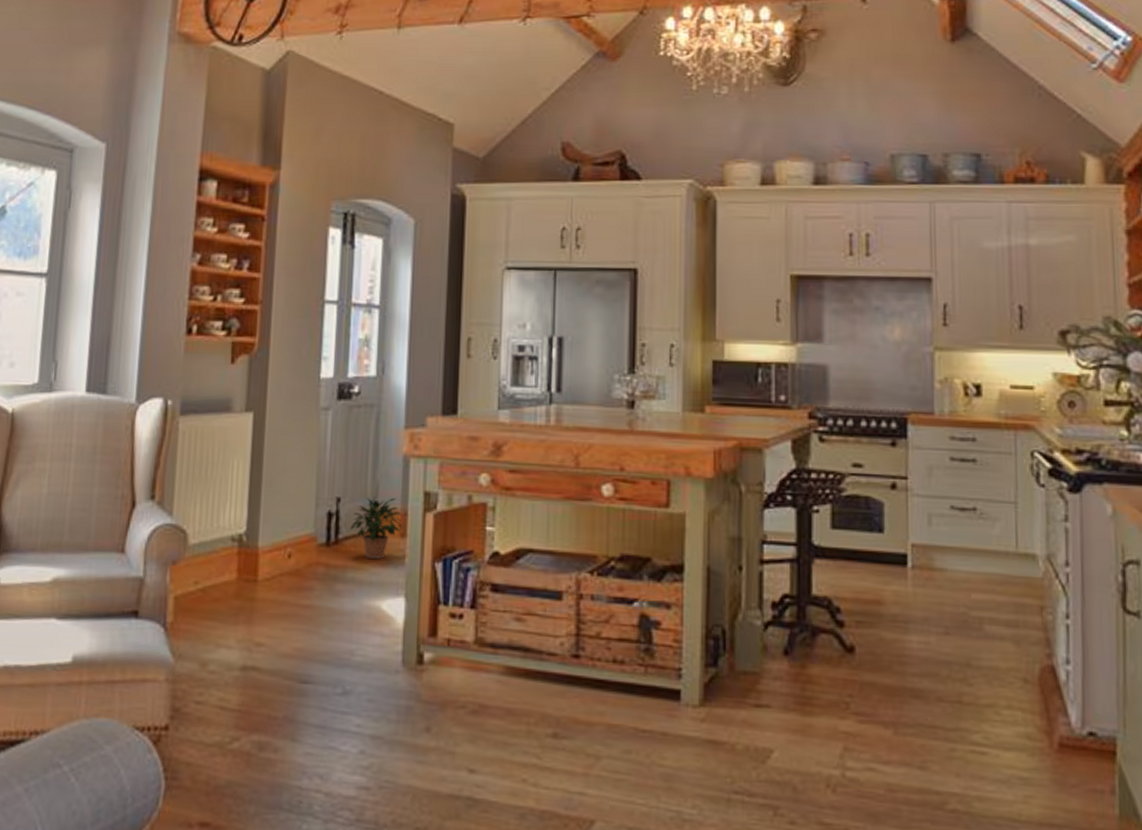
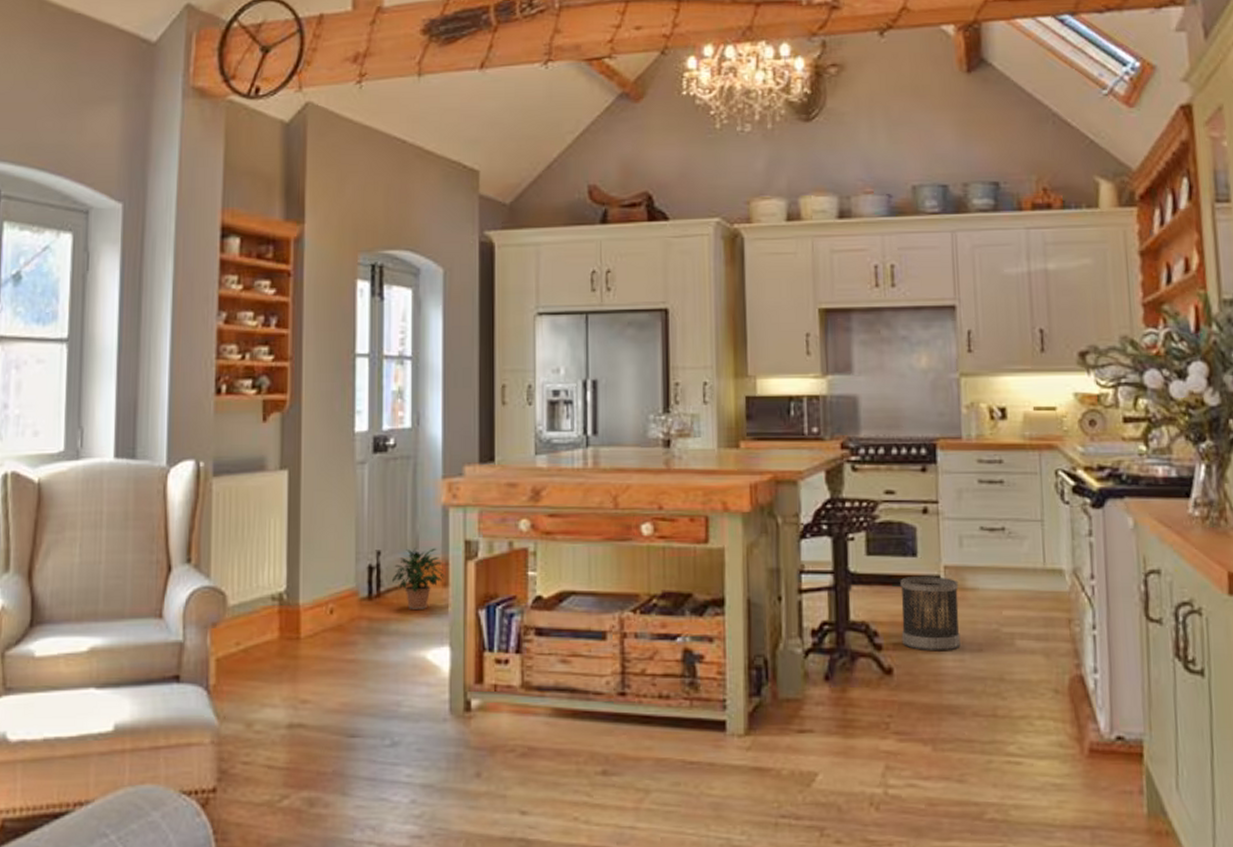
wastebasket: none [865,553,926,633] -> present [900,576,961,652]

